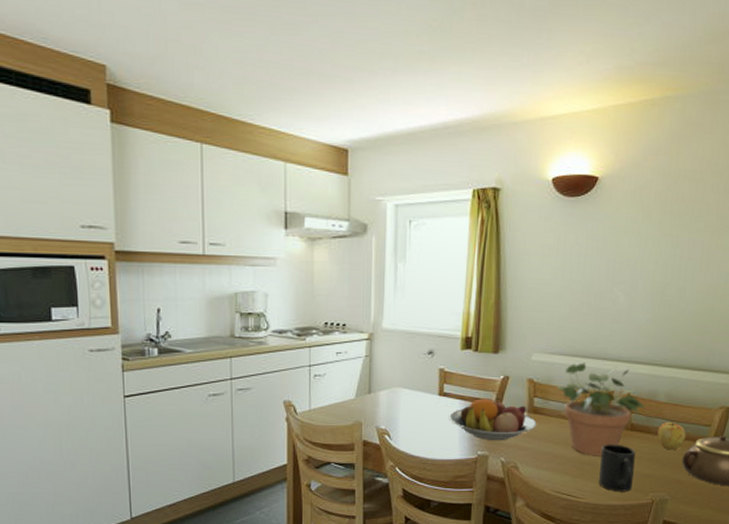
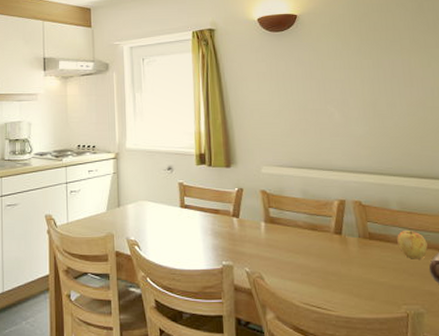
fruit bowl: present [449,397,537,441] -> none [192,208,275,251]
potted plant: present [558,362,645,456] -> none [290,174,380,266]
mug: present [599,444,636,492] -> none [343,253,383,304]

